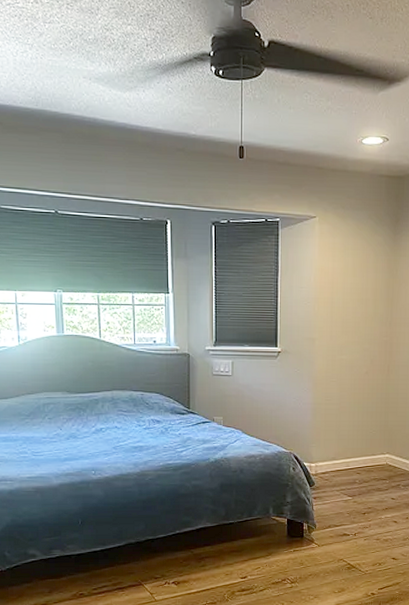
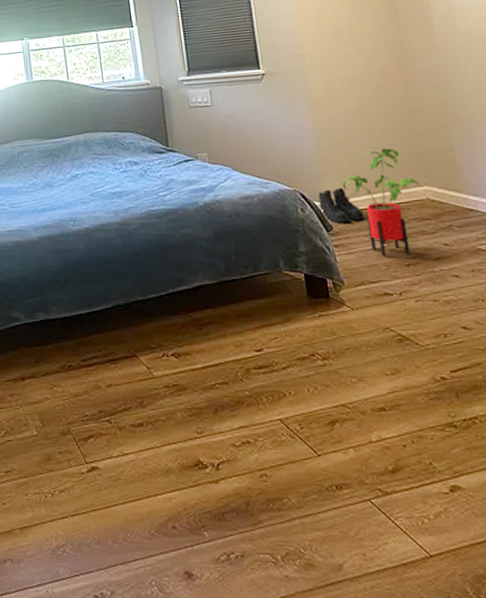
boots: none [307,453,340,480] -> present [318,188,365,223]
house plant: none [327,423,384,506] -> present [342,148,421,256]

